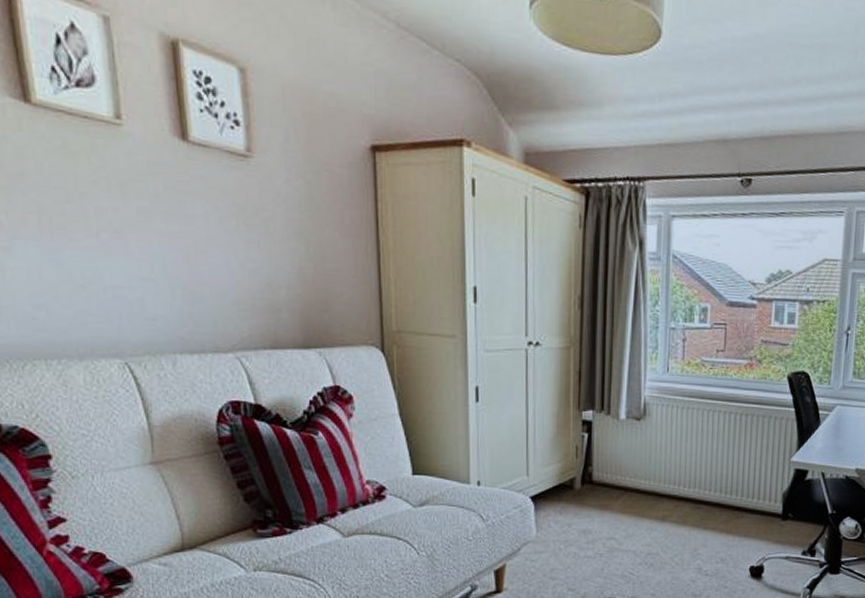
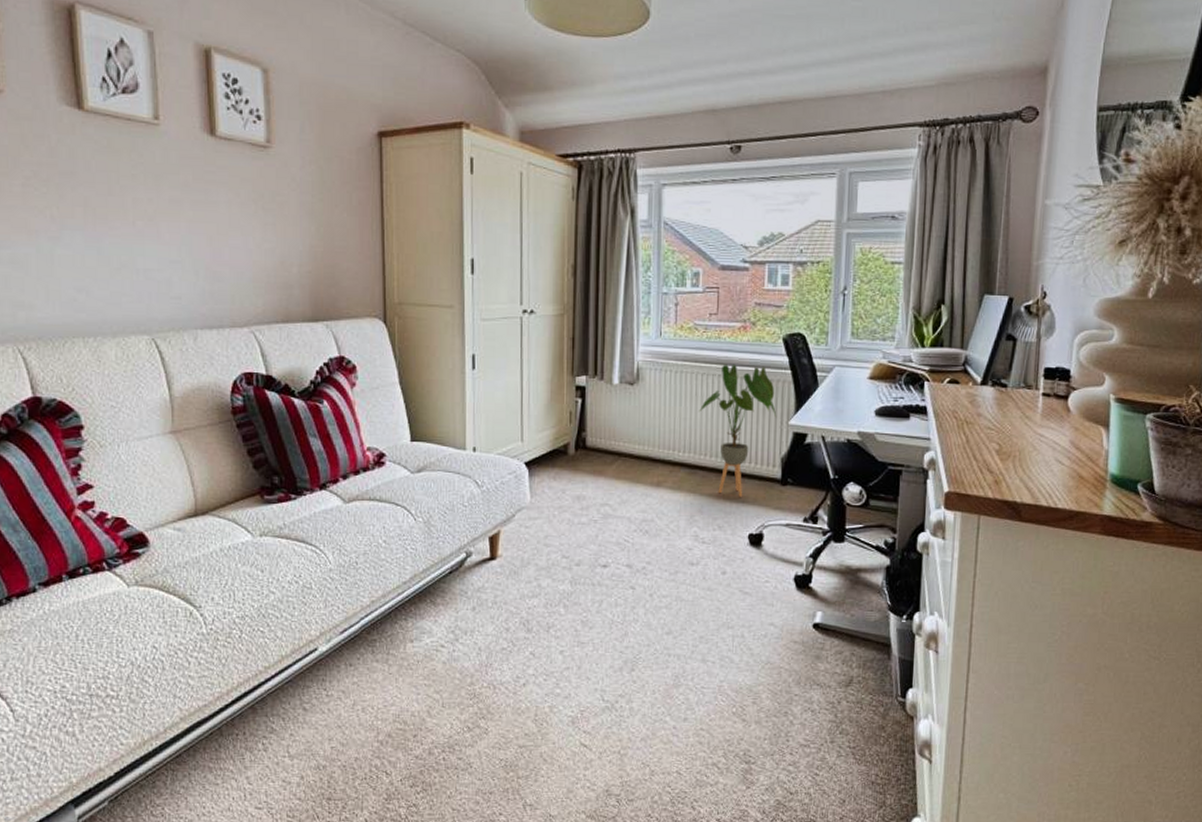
house plant: none [704,401,780,531] -> present [699,364,777,497]

